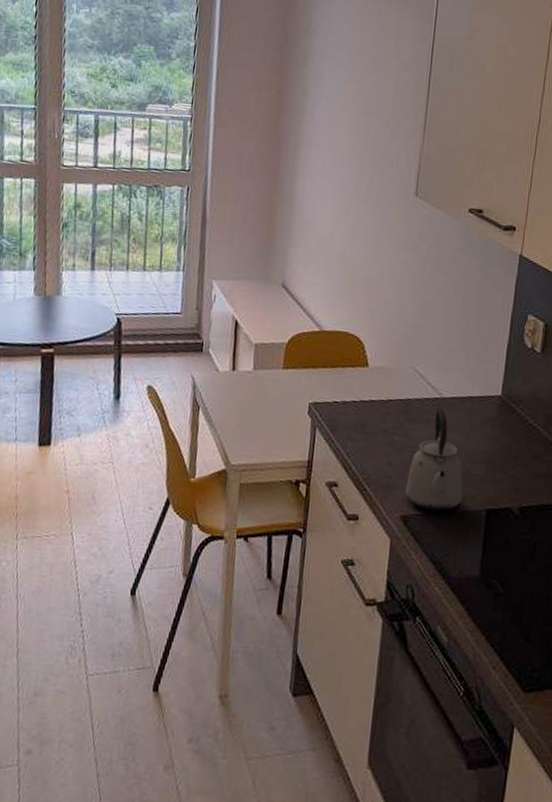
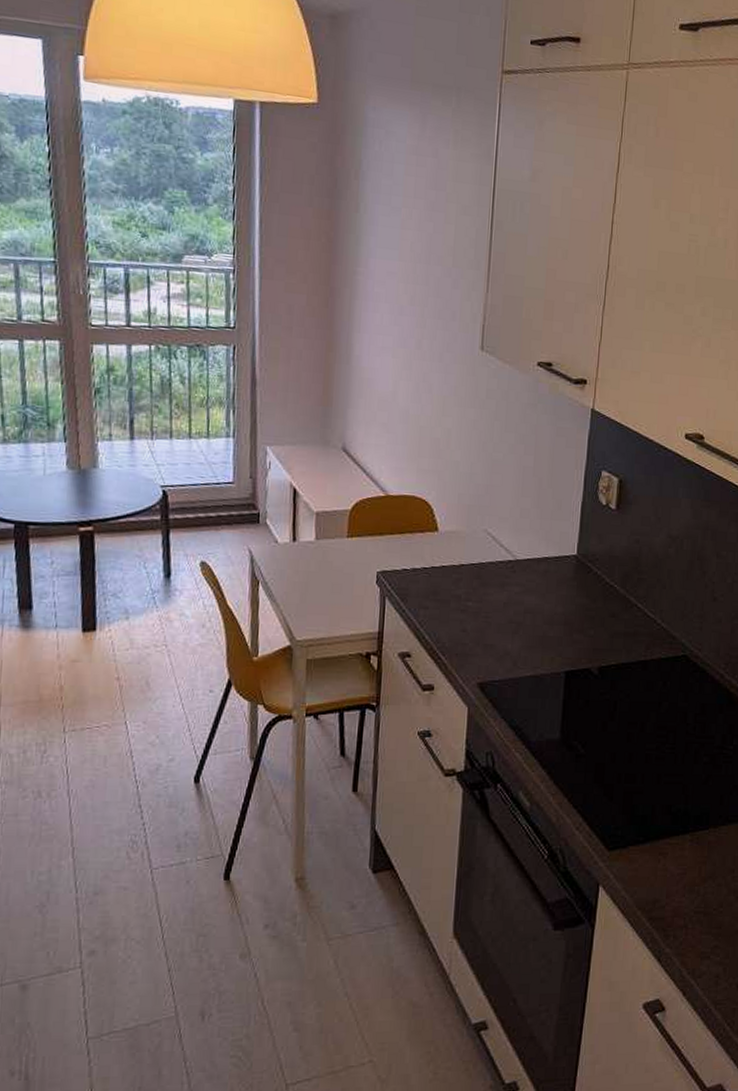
kettle: present [405,409,463,512] -> none [481,572,541,677]

